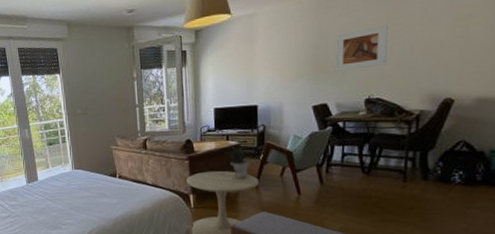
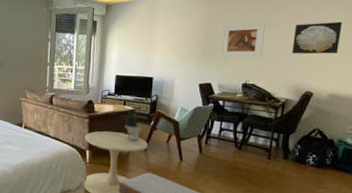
wall art: none [423,9,487,56] -> present [292,21,343,54]

